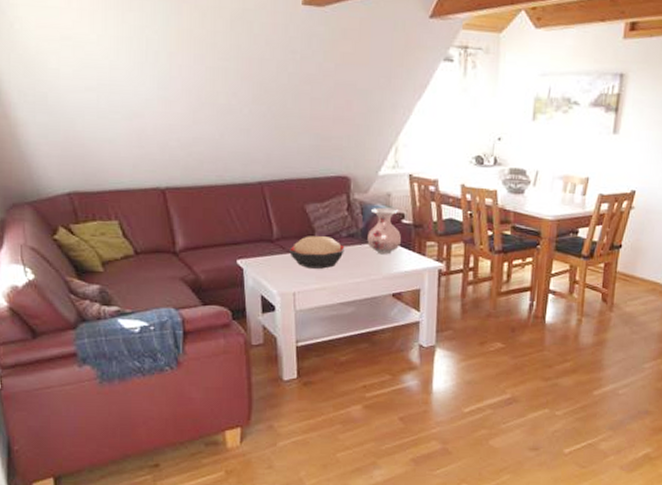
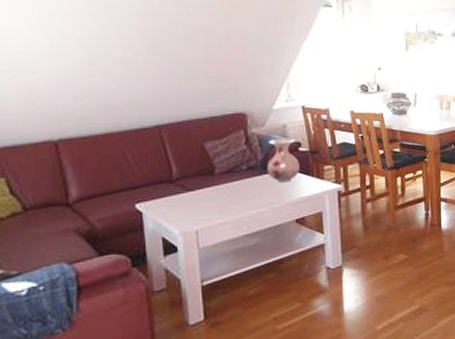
decorative bowl: present [288,236,346,269] -> none [189,171,247,204]

